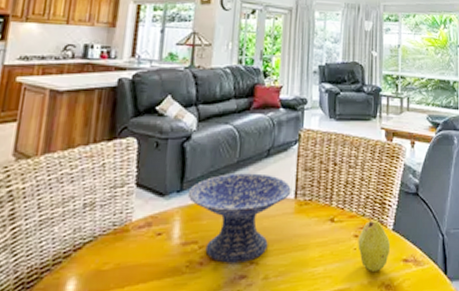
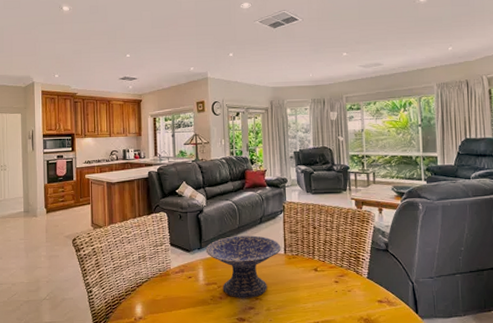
fruit: present [358,221,390,273] -> none [338,271,366,309]

